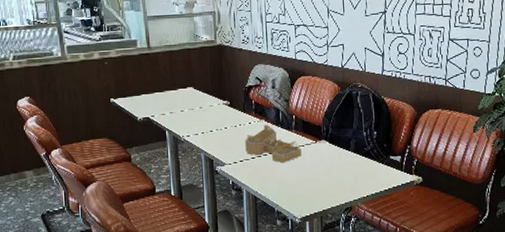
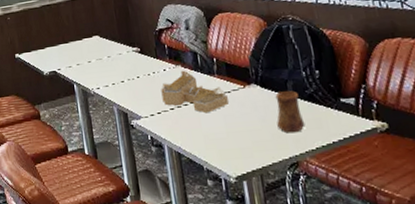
cup: none [339,147,361,183] -> present [275,91,306,133]

